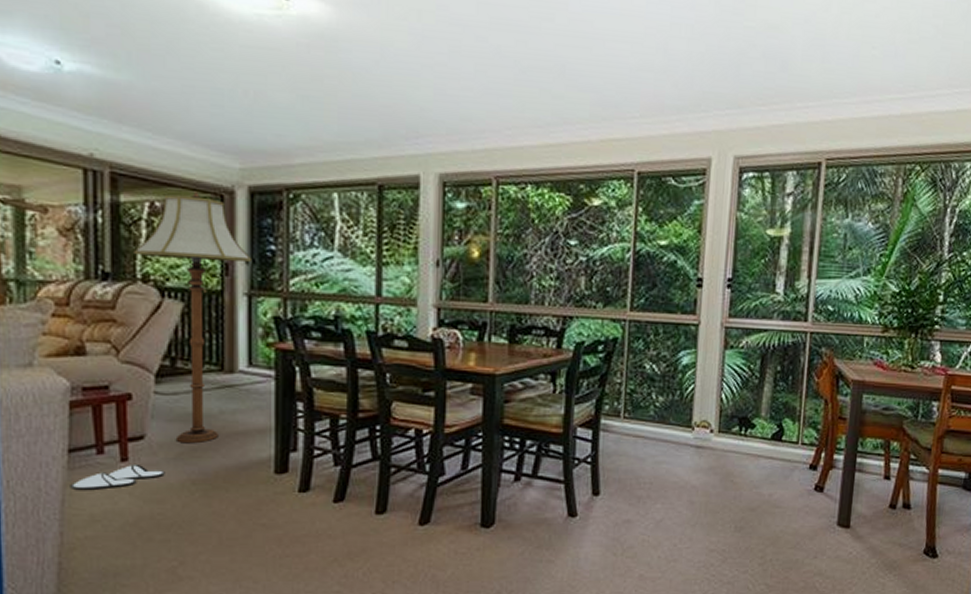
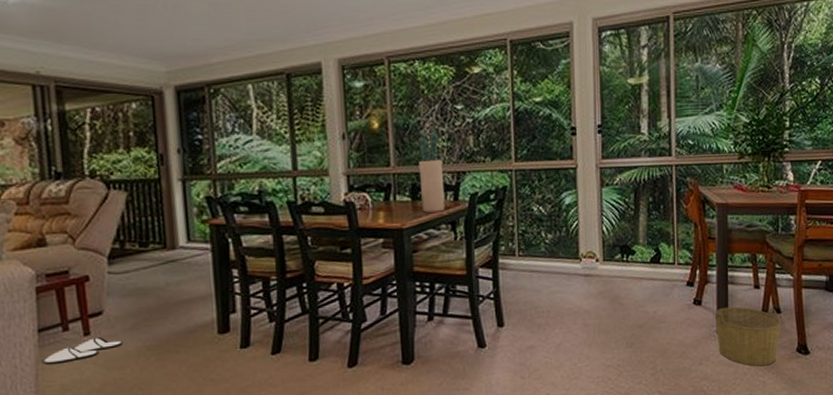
floor lamp: present [133,191,251,444] -> none [80,95,182,315]
vase: none [519,259,547,360] -> present [418,124,445,213]
basket: none [836,497,910,566] -> present [714,306,781,367]

